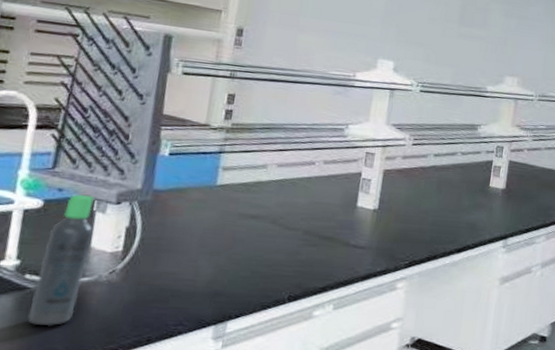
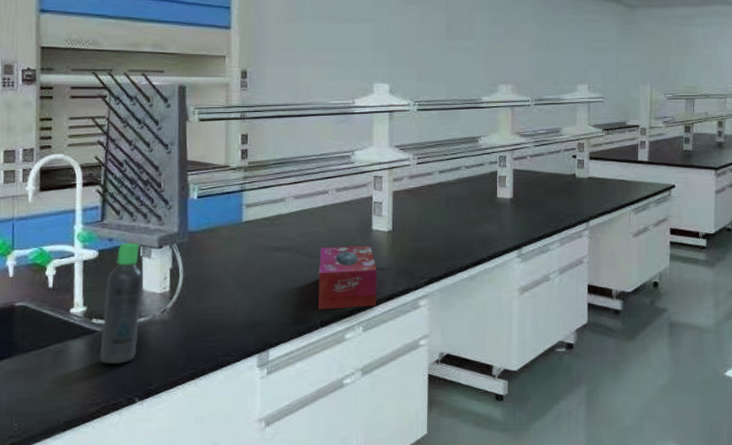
tissue box: none [288,219,357,285] -> present [319,246,377,310]

